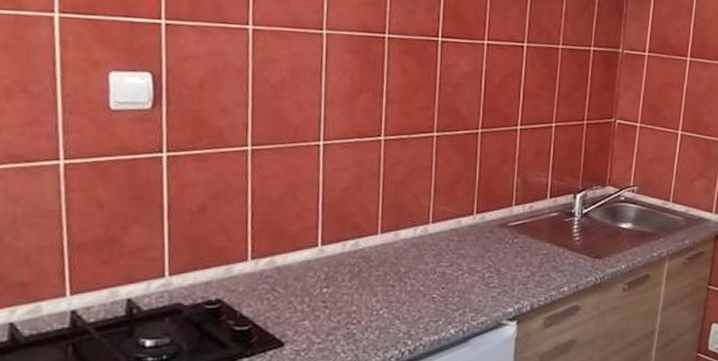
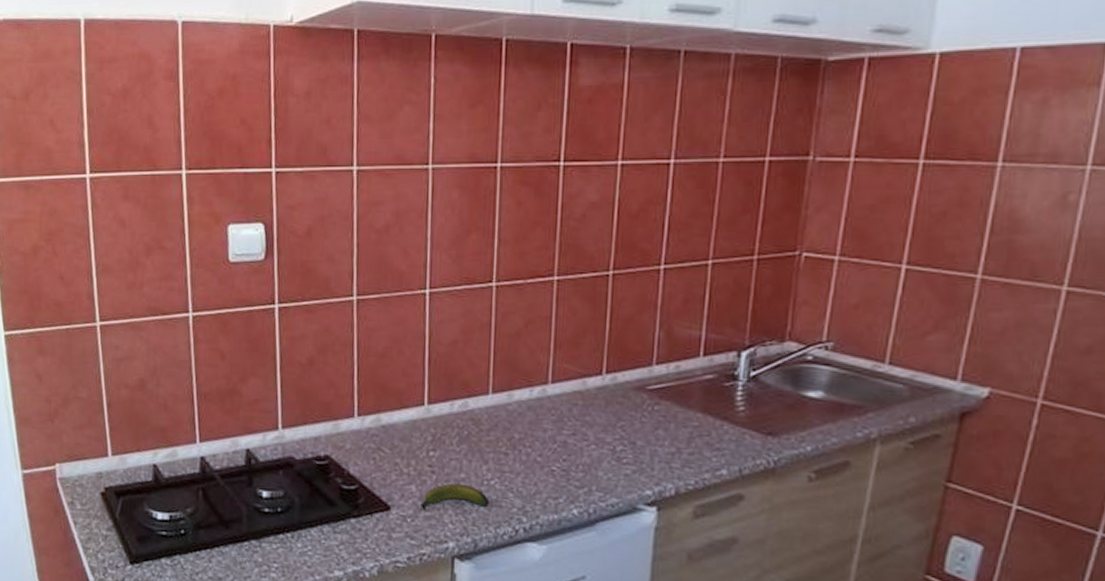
banana: none [314,316,379,343] -> present [420,483,490,511]

